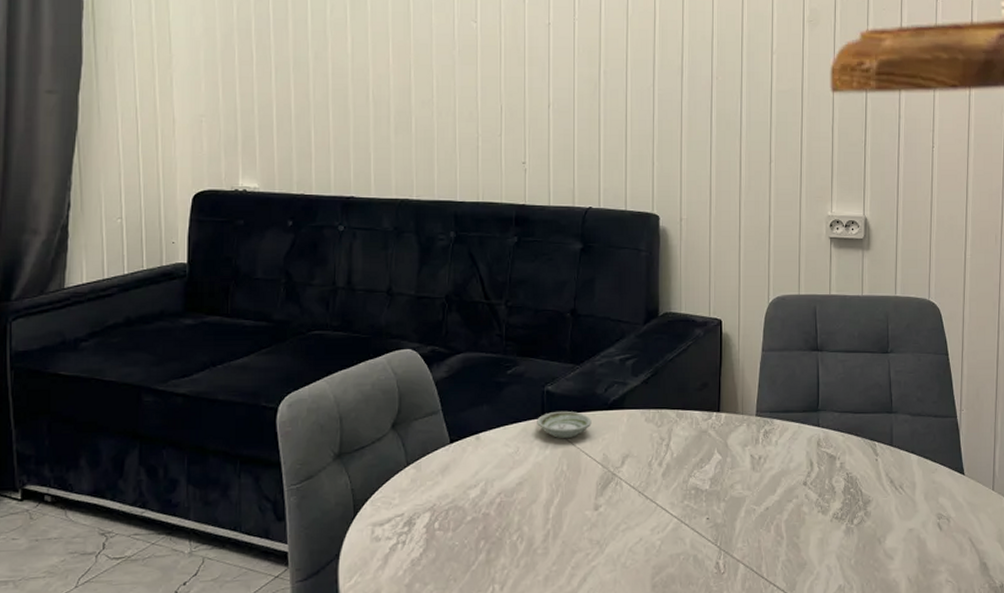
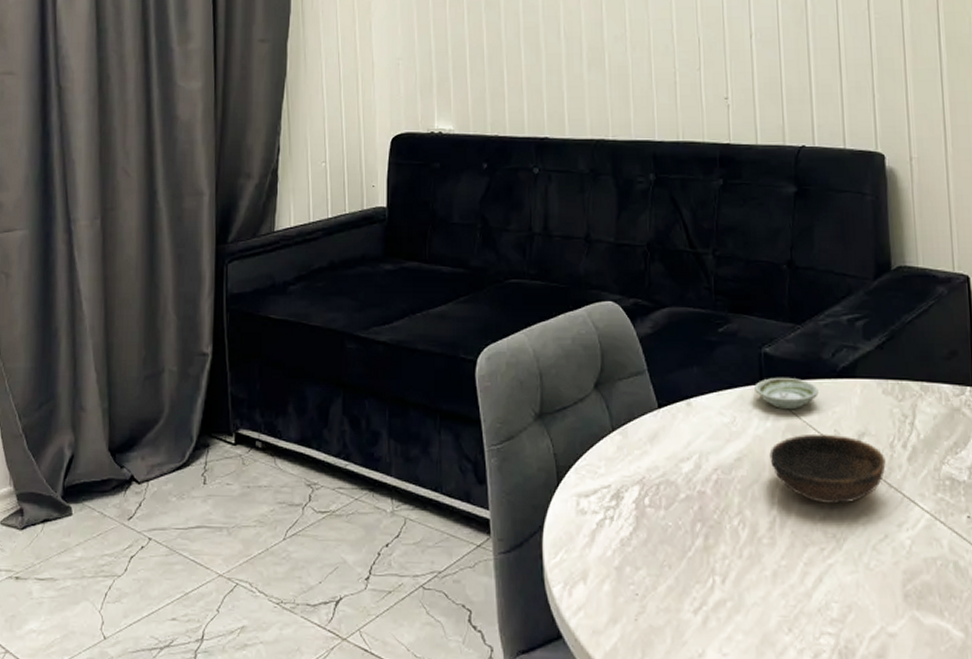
bowl: none [547,457,644,516] -> present [769,433,886,504]

